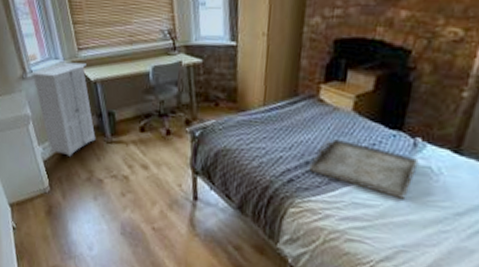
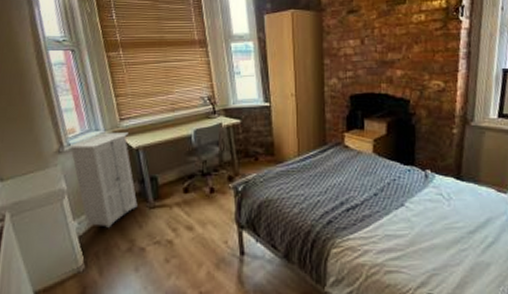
serving tray: present [309,139,419,199] -> none [344,179,432,225]

